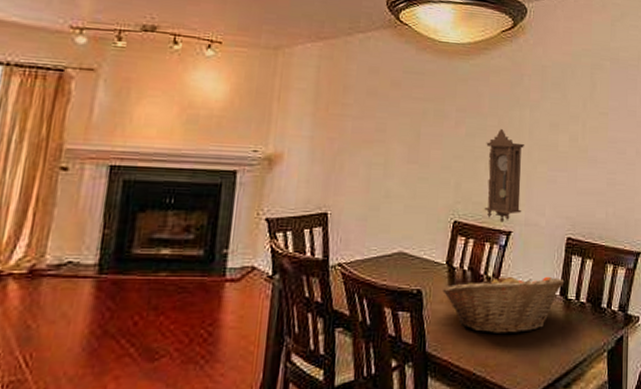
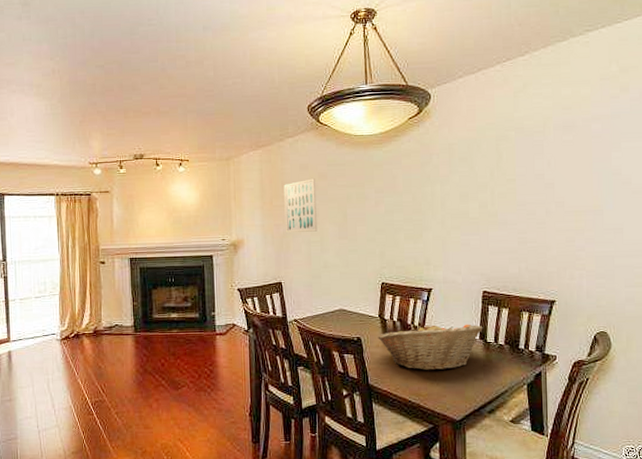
wall art: none [340,85,387,151] -> present [284,178,317,233]
pendulum clock: present [484,129,524,223] -> none [403,204,440,282]

